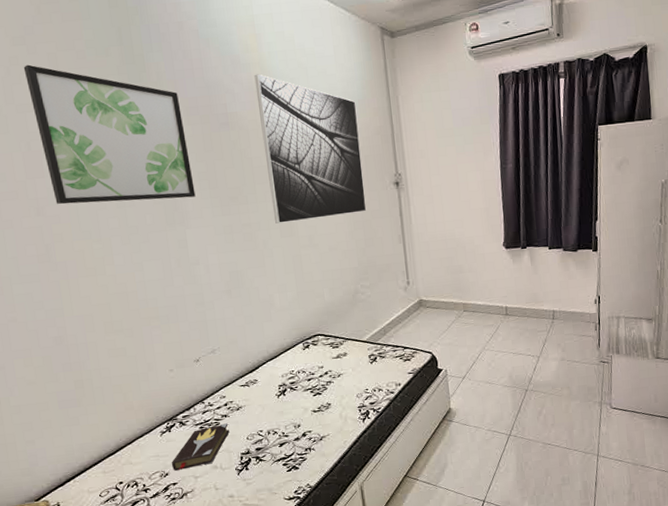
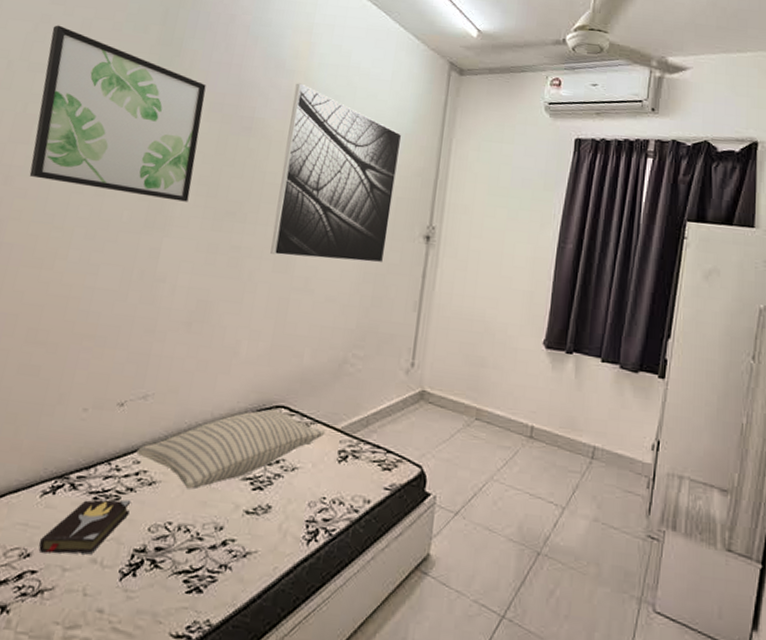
pillow: none [220,337,356,406] -> present [136,408,326,490]

